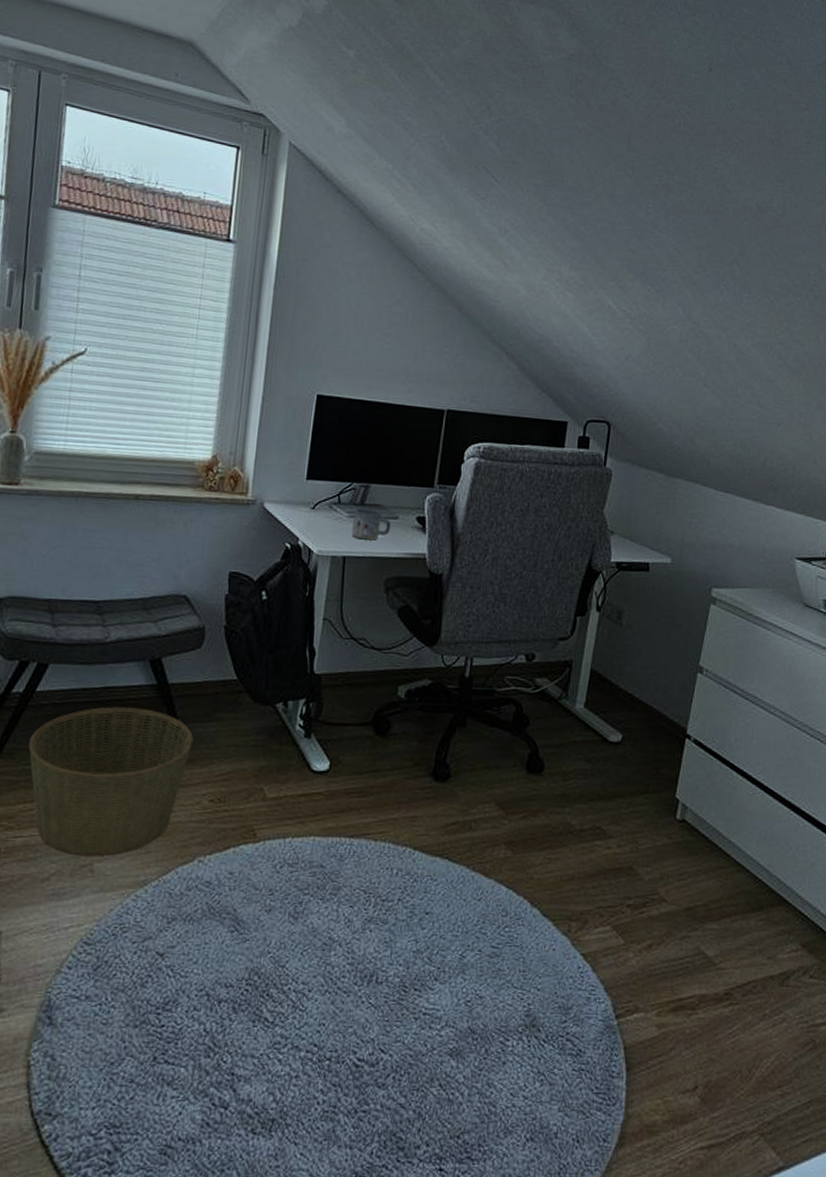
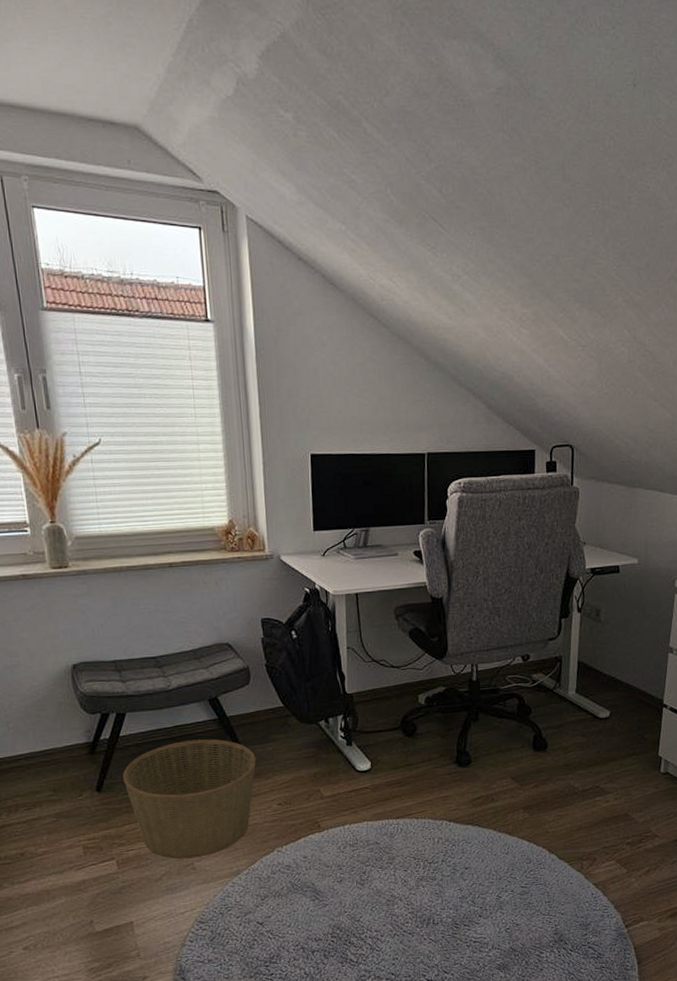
mug: present [352,508,391,541] -> none [359,550,393,577]

